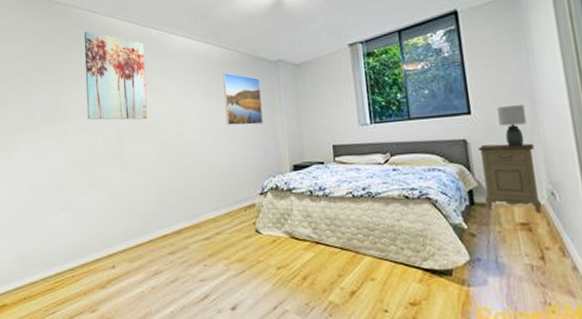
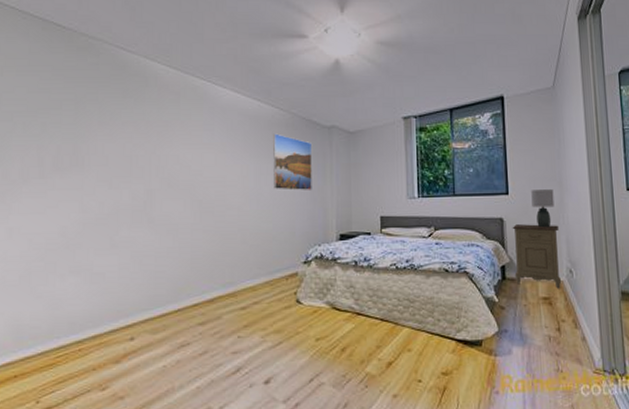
wall art: present [83,31,148,120] -> none [111,71,186,177]

